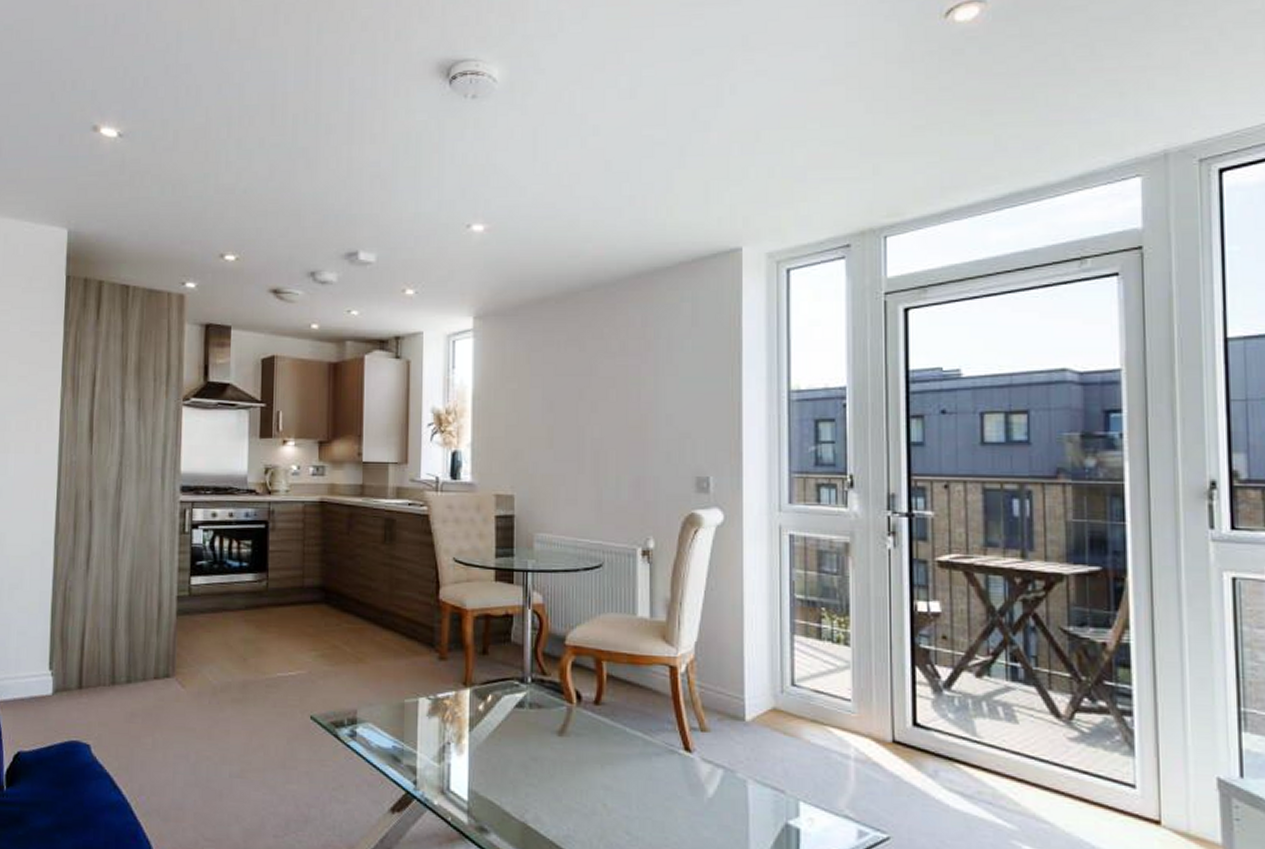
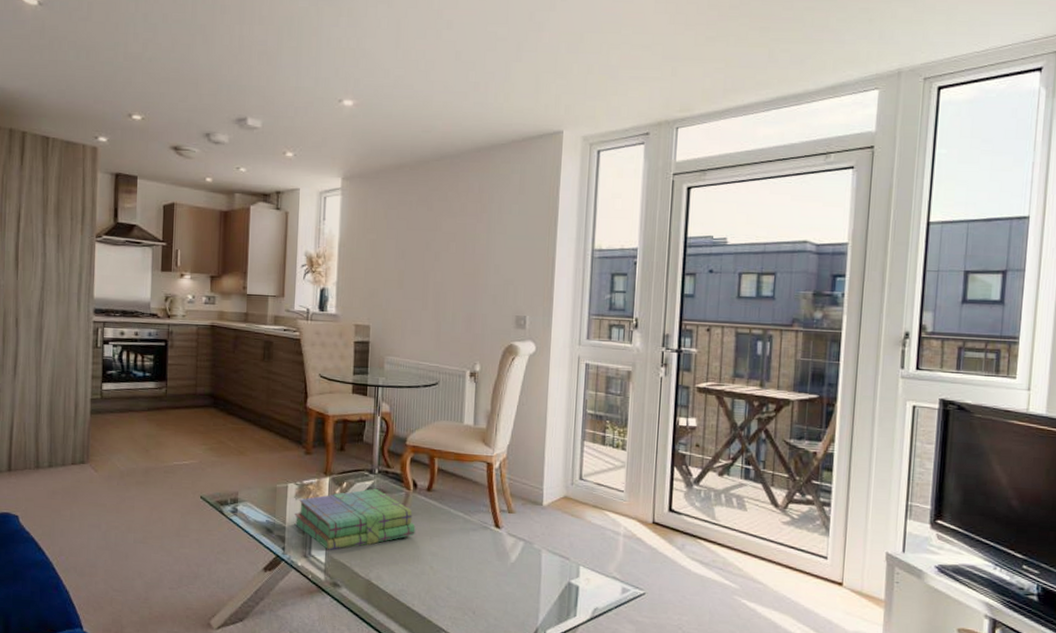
stack of books: none [428,702,582,785] -> present [294,488,416,551]

